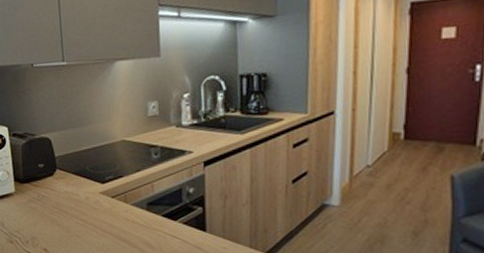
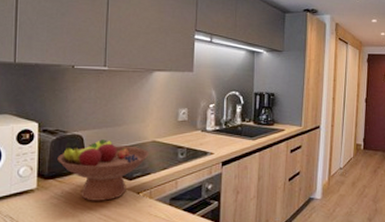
fruit bowl: none [30,141,120,205] -> present [57,139,149,201]

